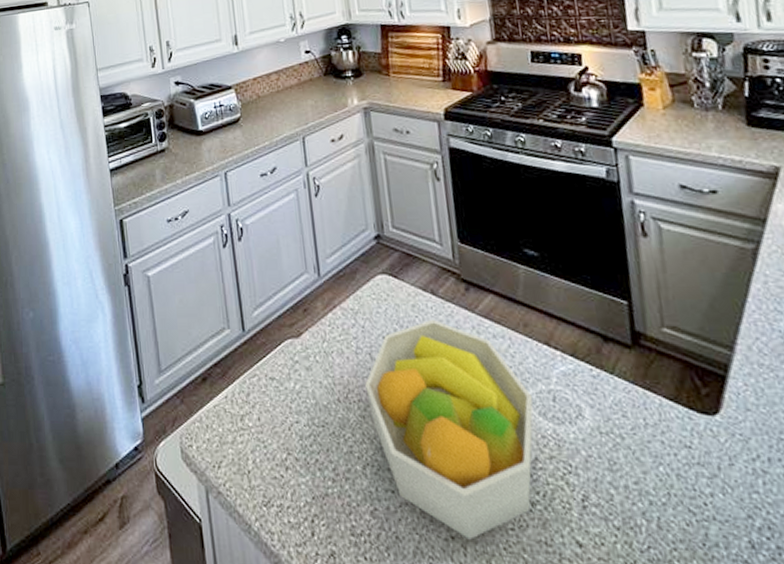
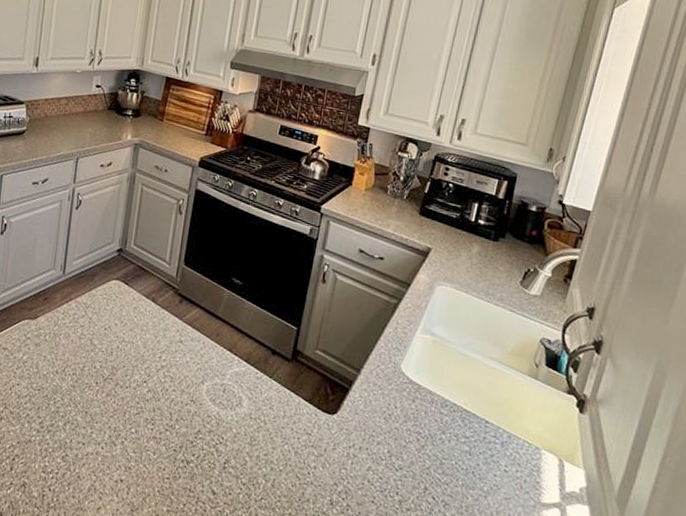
fruit bowl: present [365,319,533,540] -> none [80,320,209,483]

